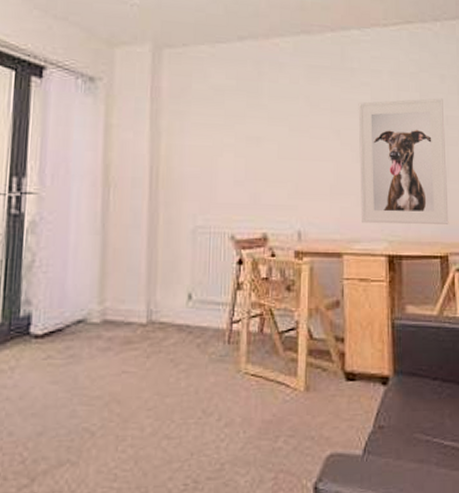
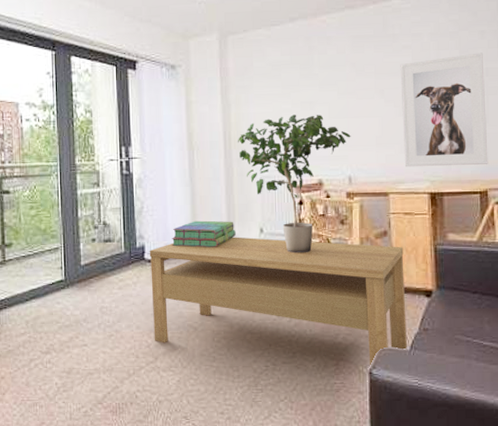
coffee table: none [32,304,360,477] -> present [149,237,408,365]
stack of books: none [69,281,157,318] -> present [171,220,236,248]
potted plant: none [166,151,302,328] -> present [237,114,351,254]

